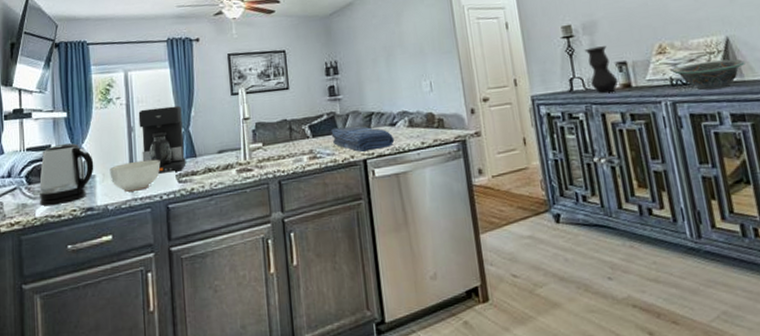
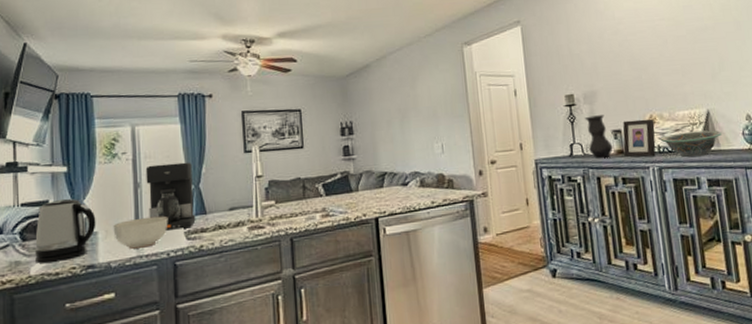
towel: present [331,126,395,152] -> none [344,185,406,210]
picture frame: none [628,48,668,91] -> present [623,118,656,157]

